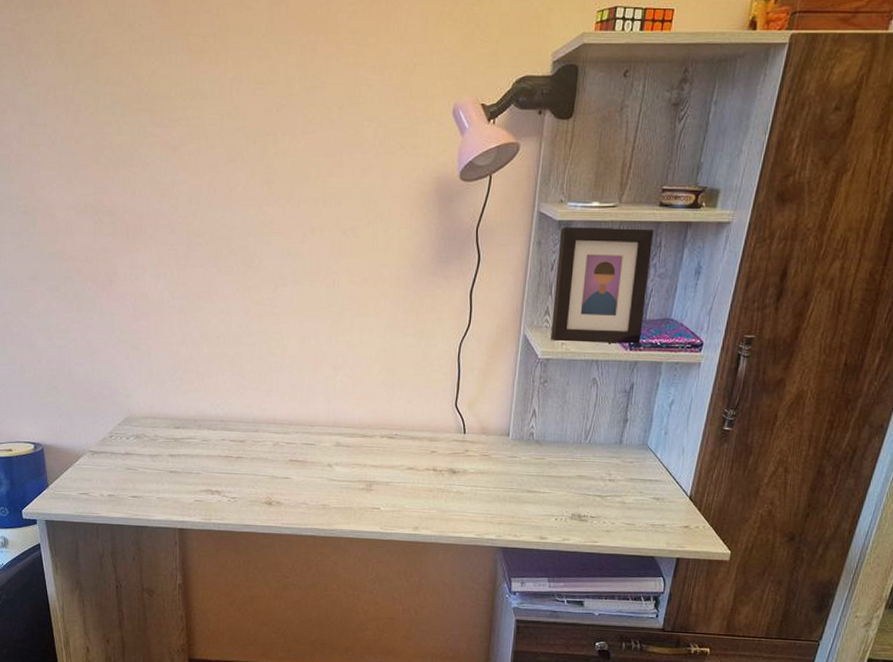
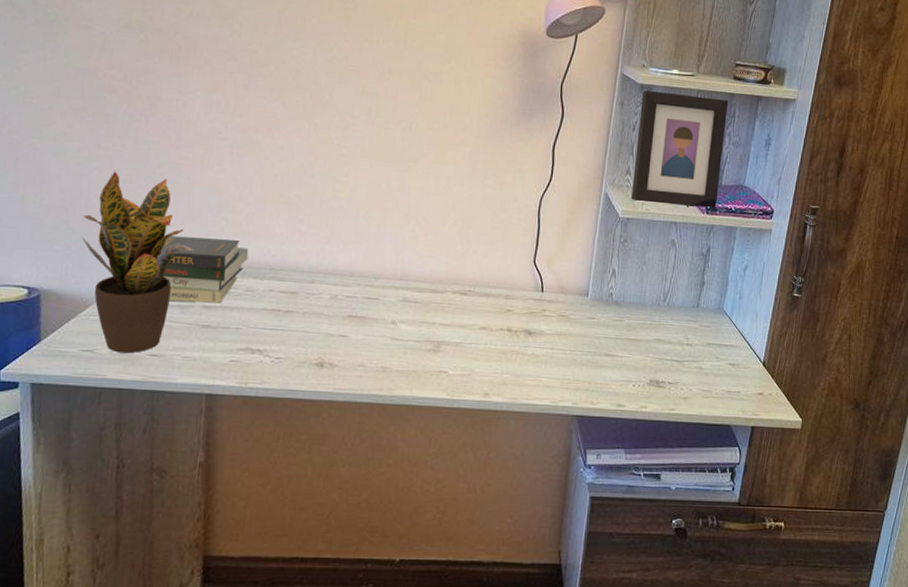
potted plant: none [67,341,158,496] -> present [81,171,195,353]
books: none [128,395,202,452] -> present [156,235,249,303]

